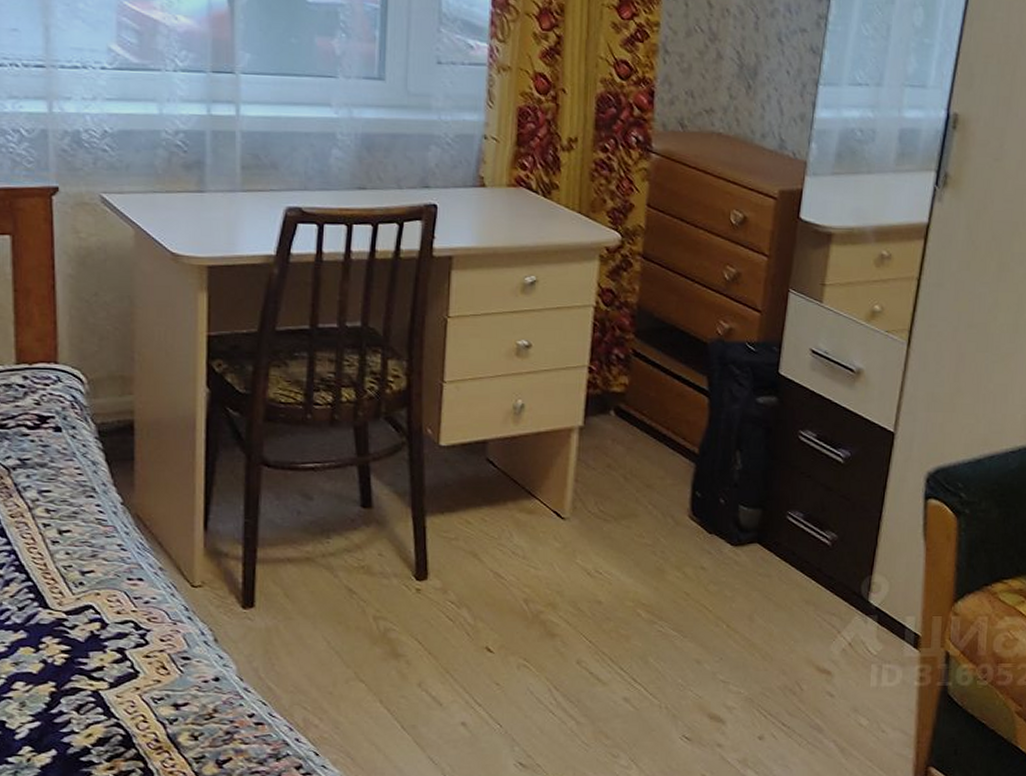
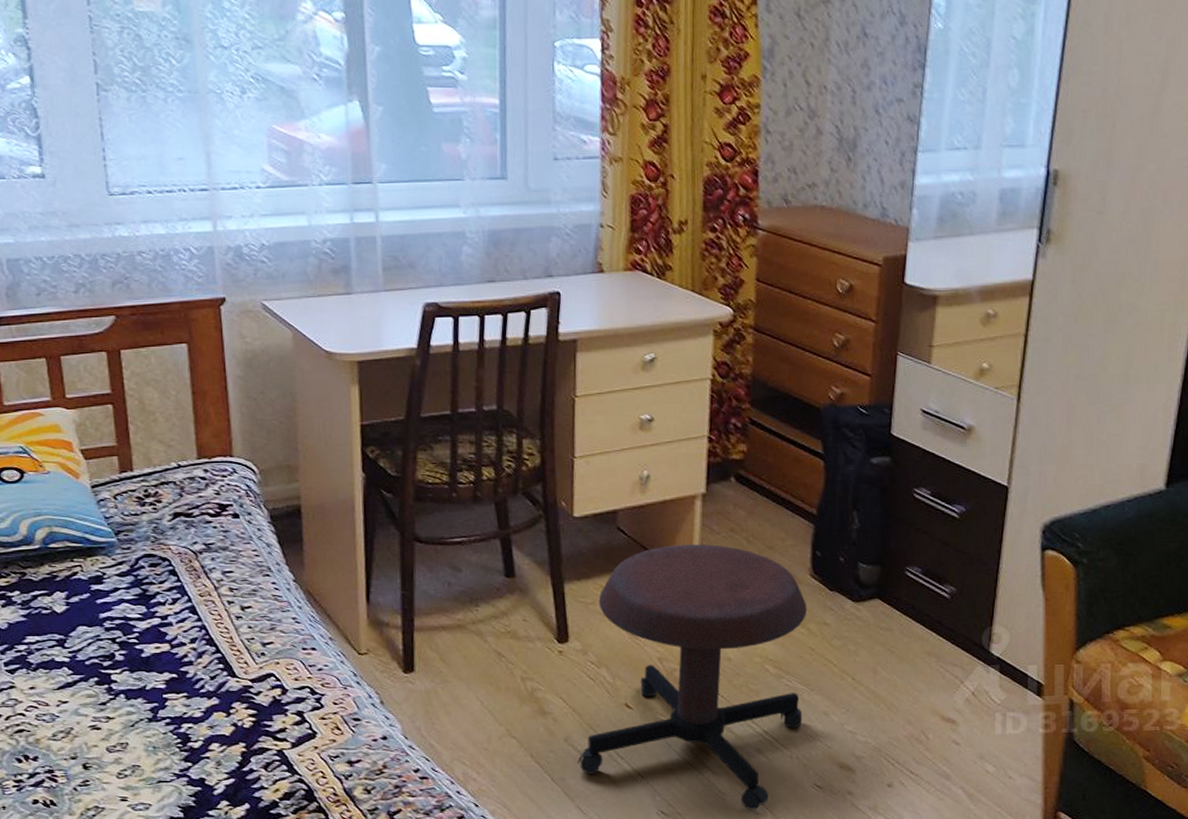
stool: none [431,479,684,762] -> present [577,544,808,810]

